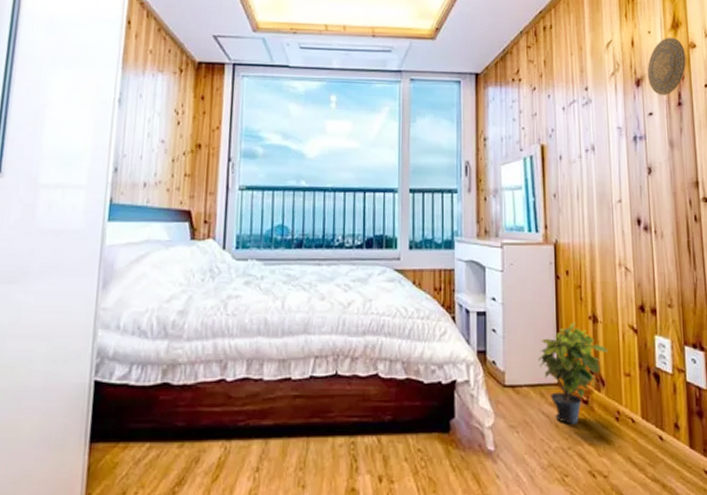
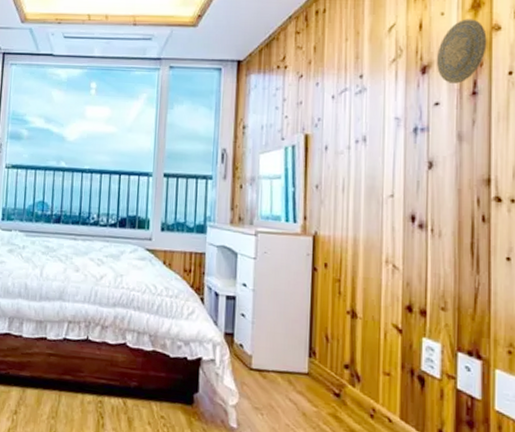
potted plant: present [537,322,608,425] -> none [287,315,367,415]

